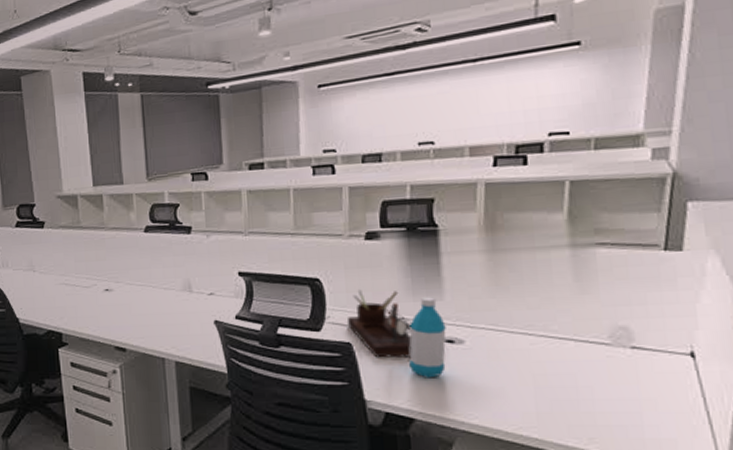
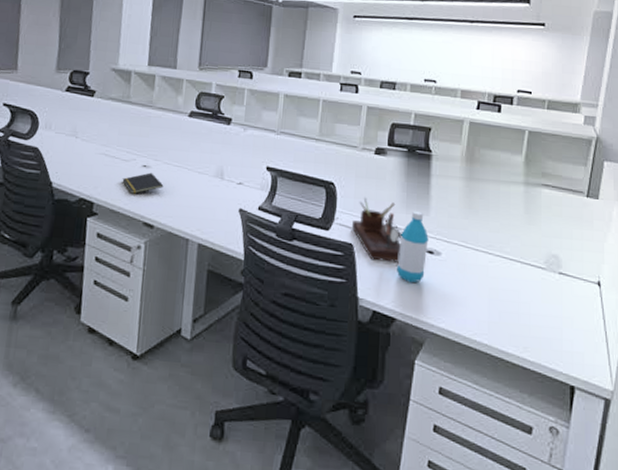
notepad: none [86,296,130,320] -> present [122,172,164,194]

